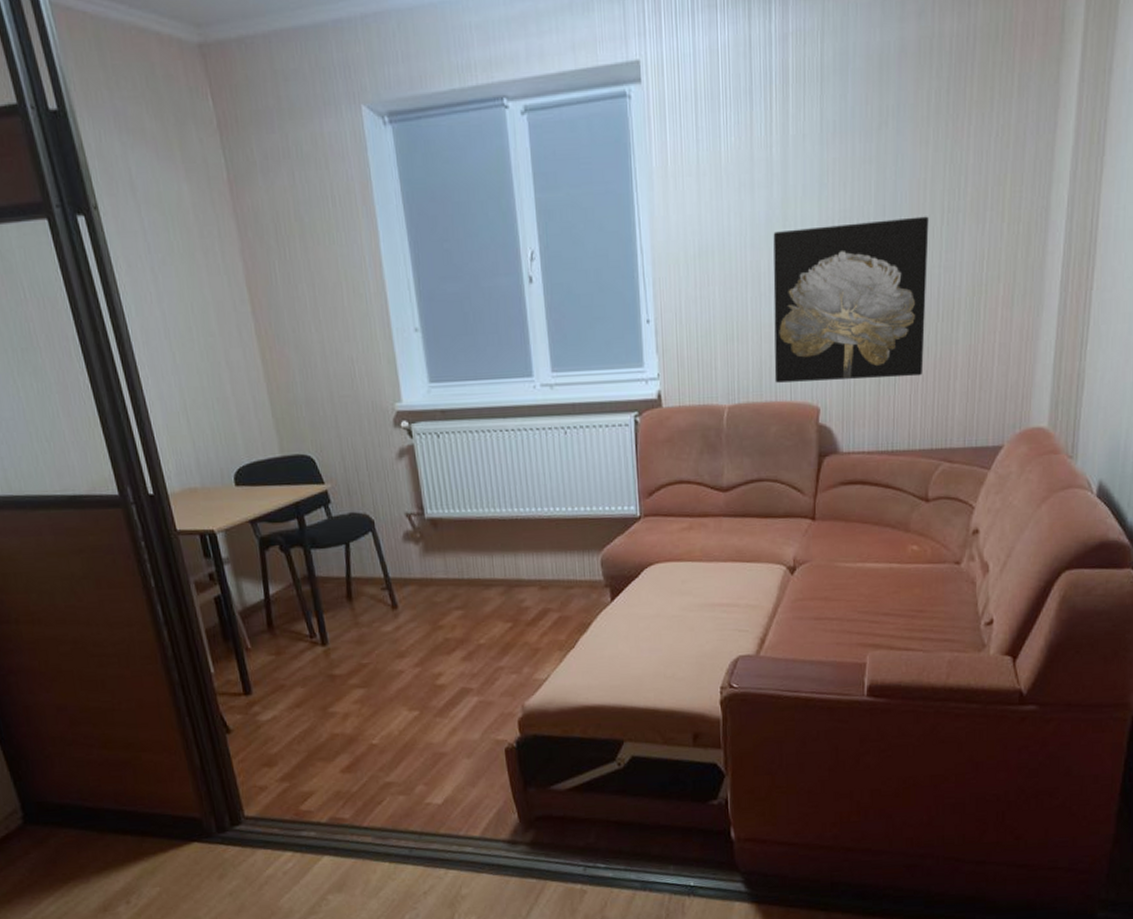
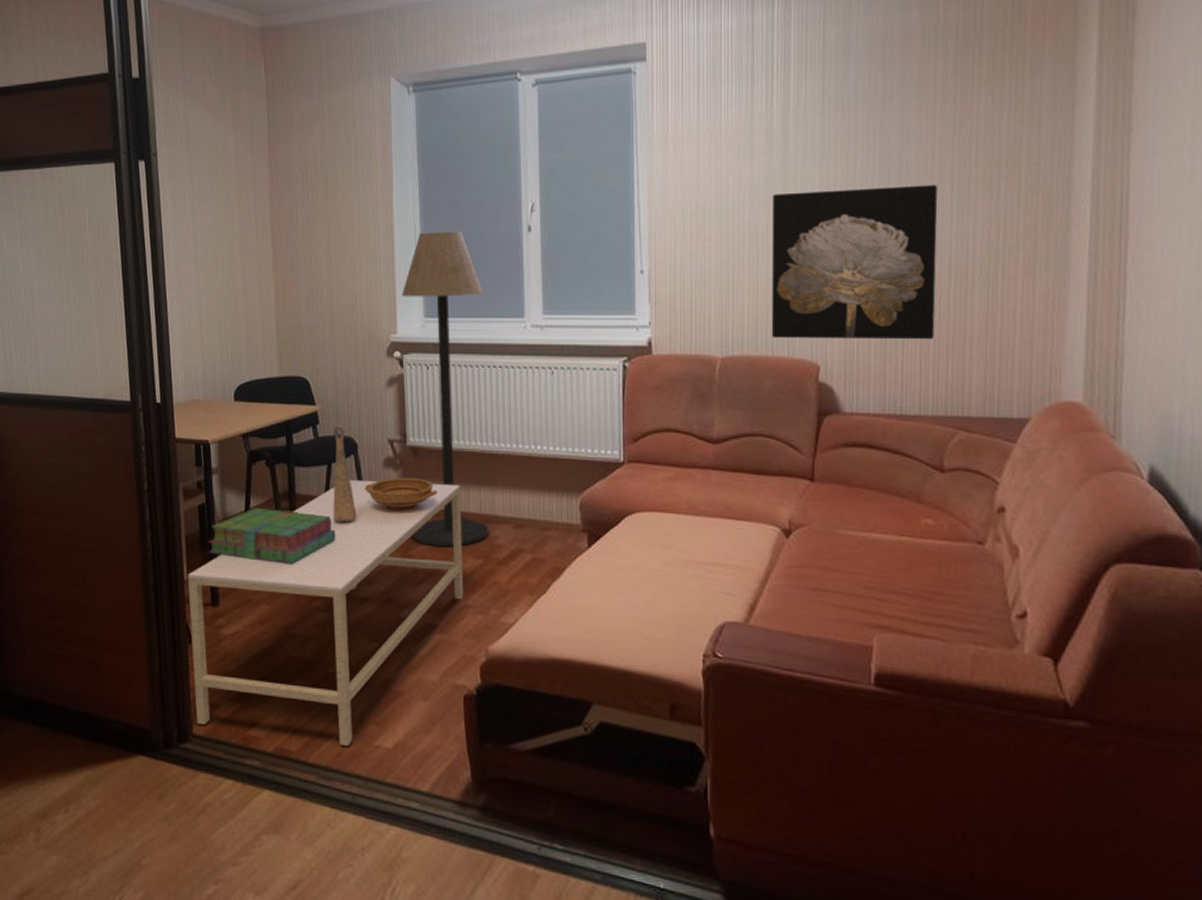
coffee table: none [214,553,497,808] -> present [188,479,464,746]
stack of books: none [230,593,364,647] -> present [208,508,336,564]
decorative vase: none [347,502,383,602] -> present [332,425,357,524]
ceramic bowl: none [387,550,461,585] -> present [365,478,438,512]
floor lamp: none [402,286,516,615] -> present [401,232,489,546]

